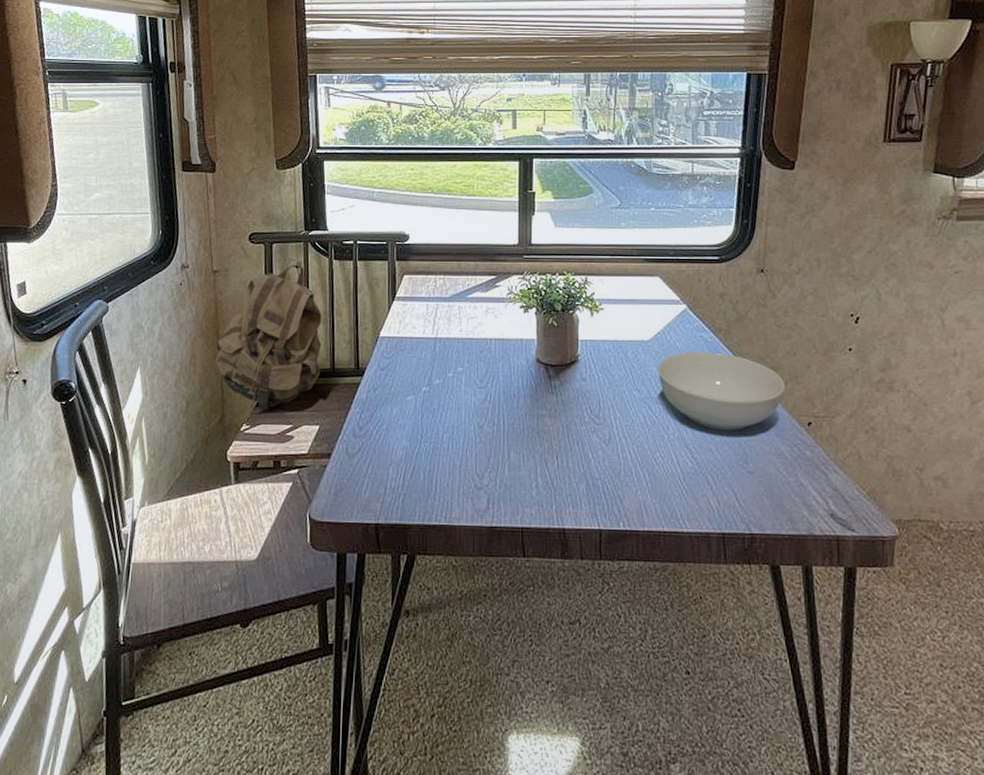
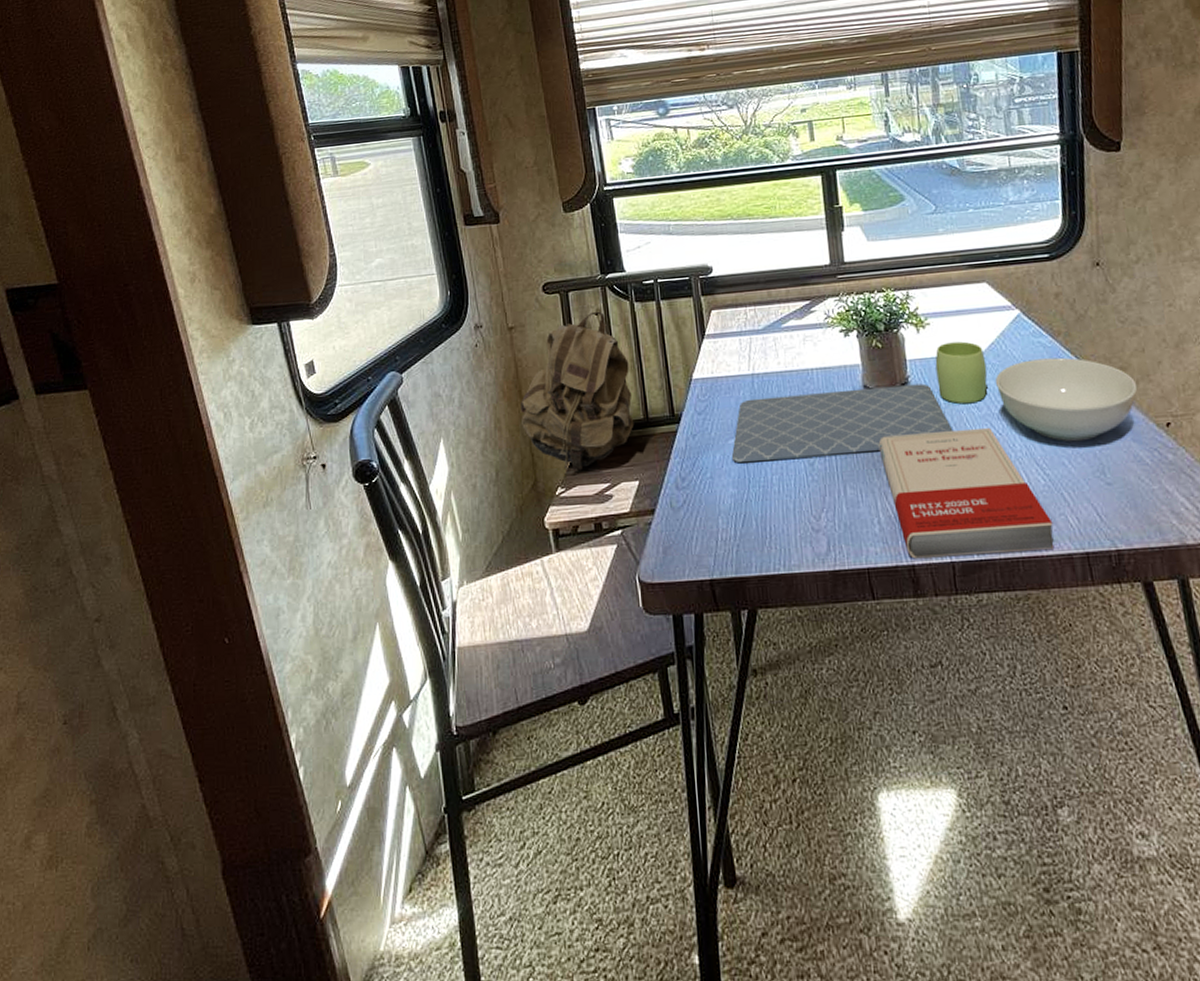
placemat: none [407,360,614,422] -> present [731,383,954,464]
book: none [544,408,695,527] -> present [878,428,1055,559]
mug: none [604,328,651,386] -> present [935,341,988,404]

